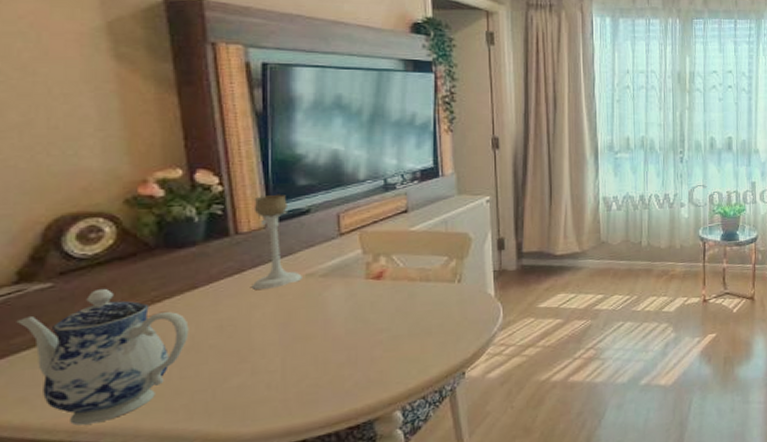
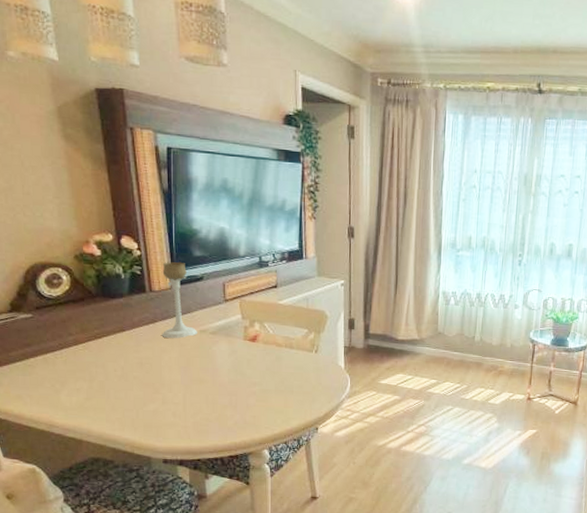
teapot: present [16,288,189,426] -> none [12,322,120,422]

